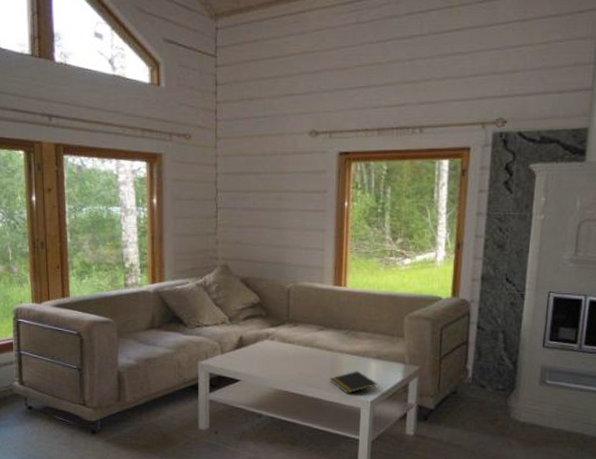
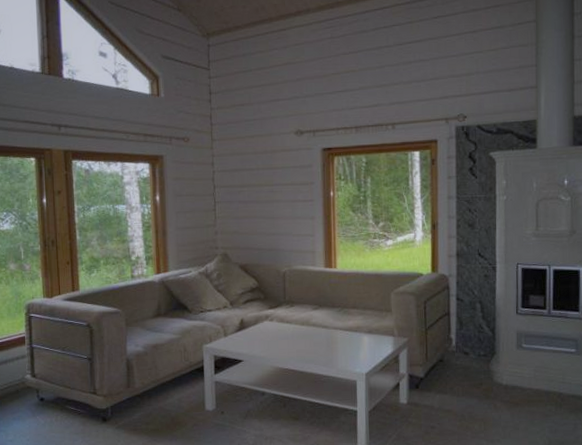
notepad: present [329,371,377,394] -> none [326,346,370,368]

